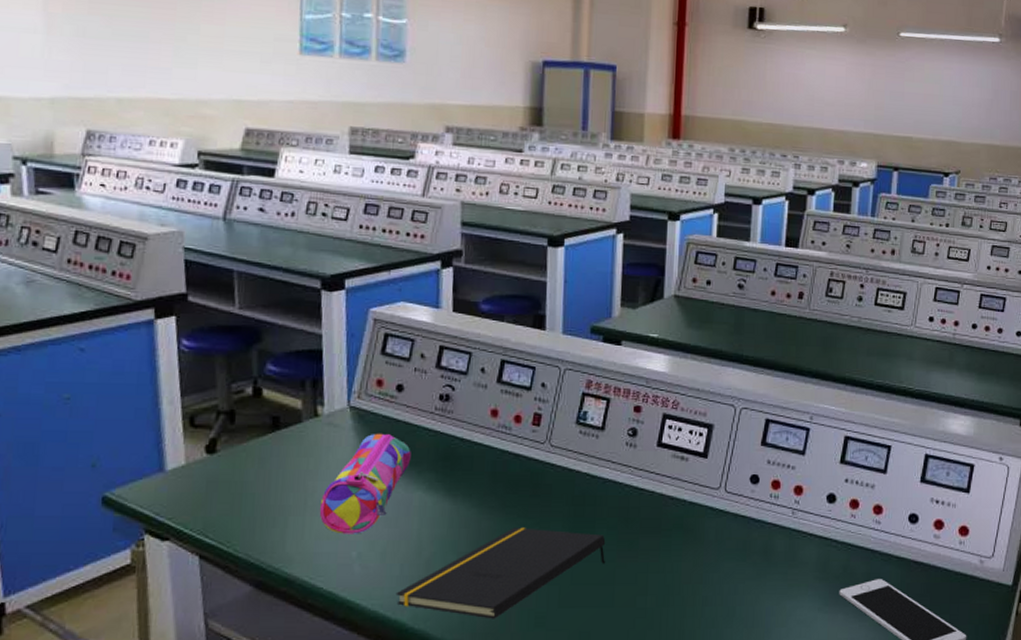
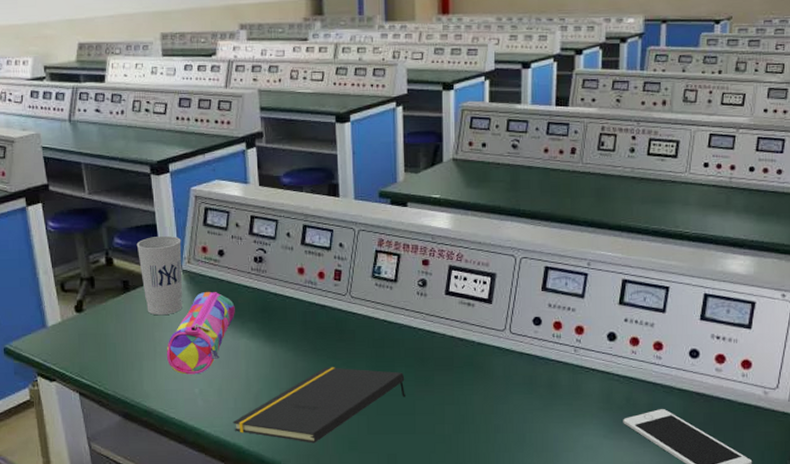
cup: none [294,363,352,461] -> present [136,235,183,316]

